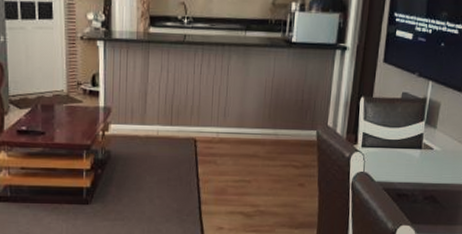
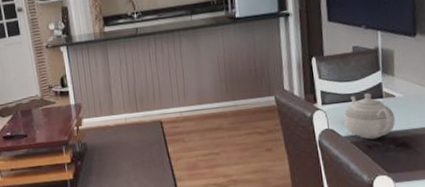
teapot: none [380,141,429,189] -> present [344,92,395,140]

